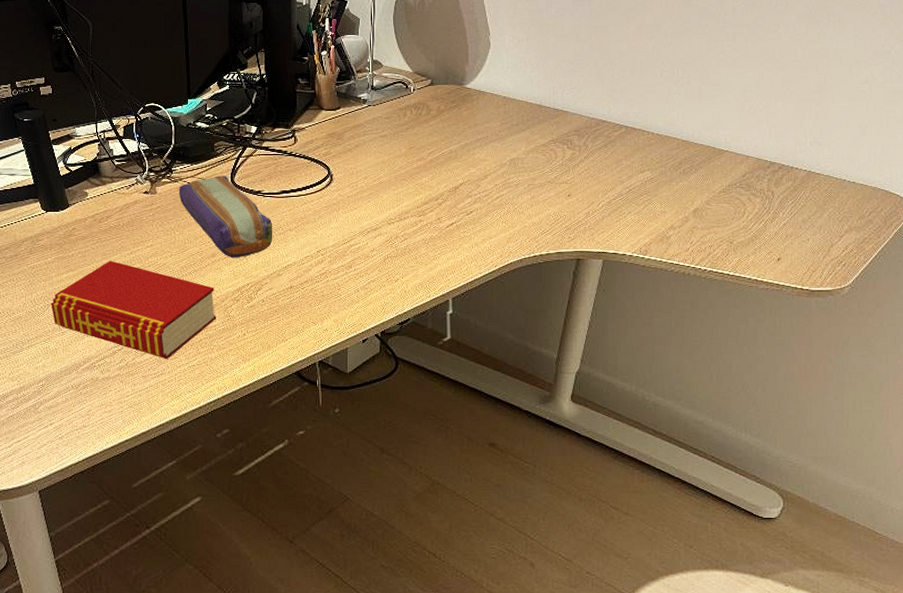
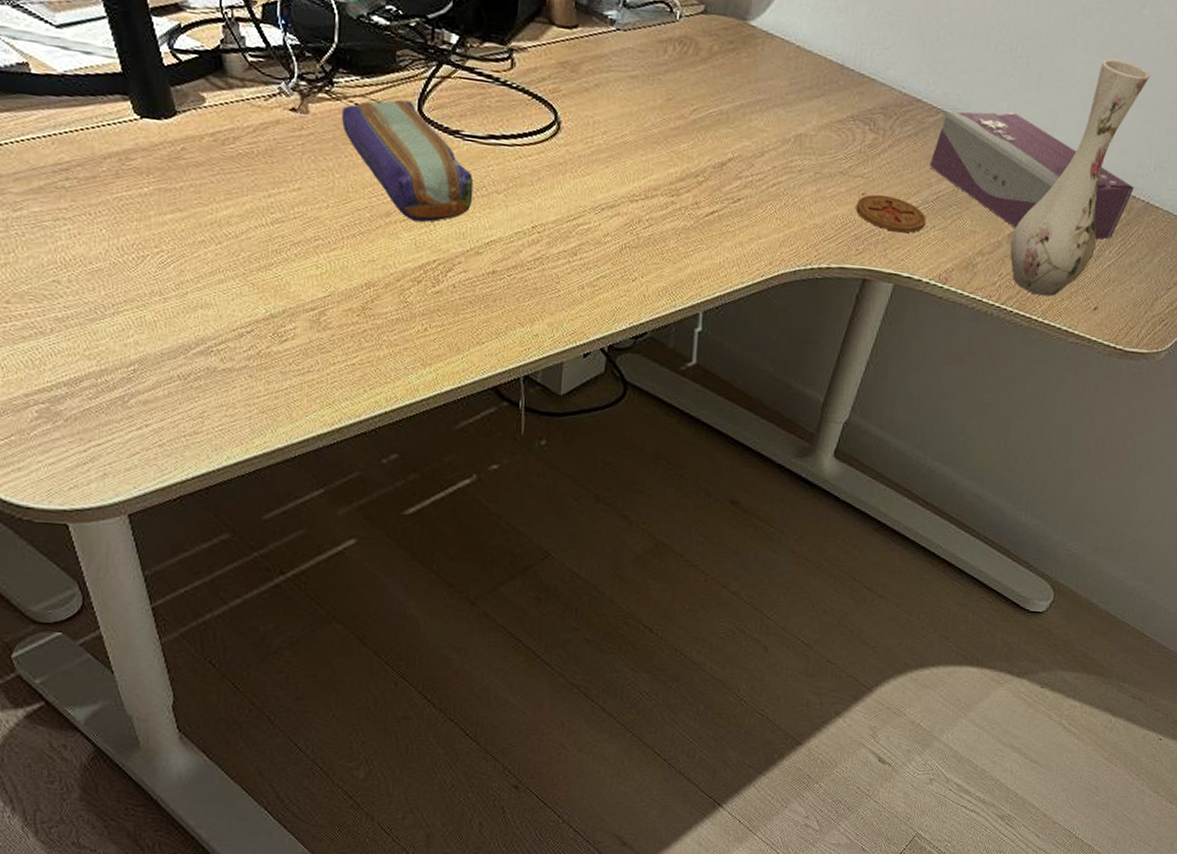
book: present [50,260,216,360] -> none [147,202,388,353]
coaster: none [564,194,623,220] -> present [856,194,926,233]
tissue box: none [619,119,795,205] -> present [929,111,1134,239]
vase: none [696,68,793,254] -> present [1010,58,1150,296]

